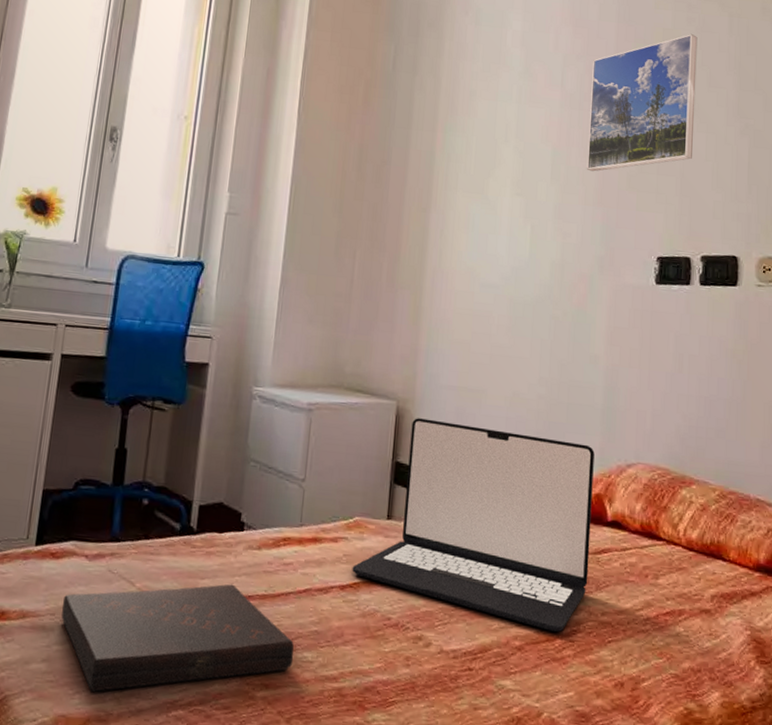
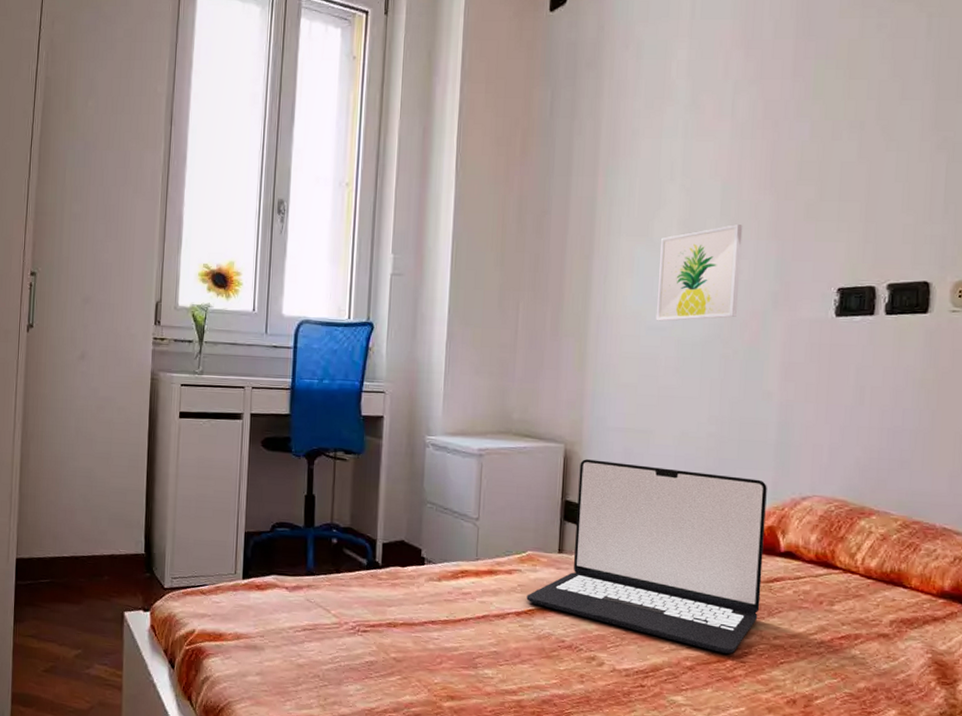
book: present [61,584,294,692] -> none [269,611,476,700]
wall art: none [489,188,572,280] -> present [655,223,743,321]
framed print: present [586,33,698,172] -> none [759,41,889,204]

